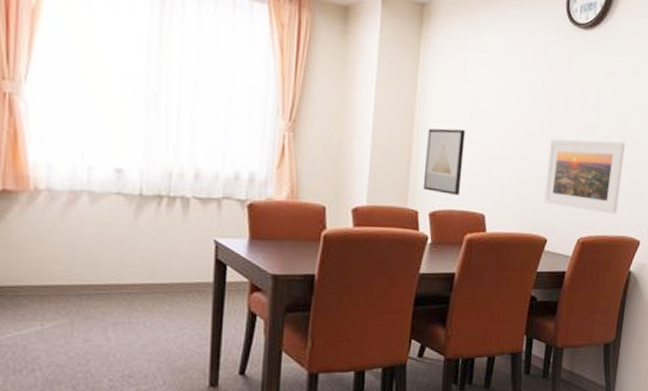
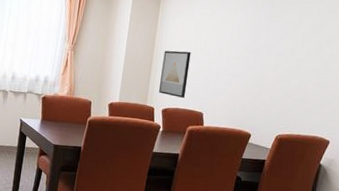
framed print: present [544,139,625,214] -> none [249,60,317,119]

